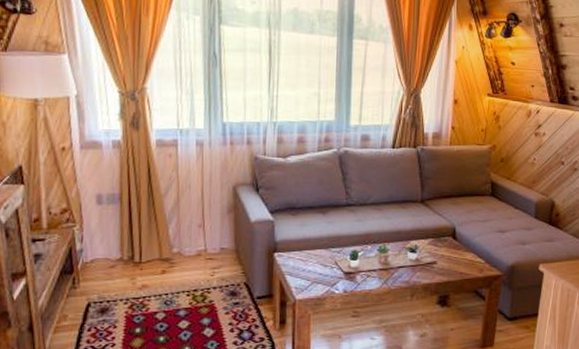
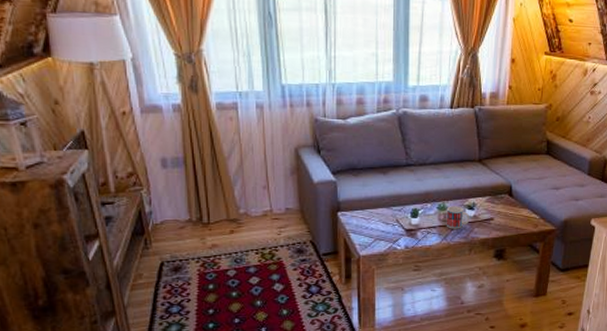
mug: none [386,248,412,273] -> present [446,206,470,229]

